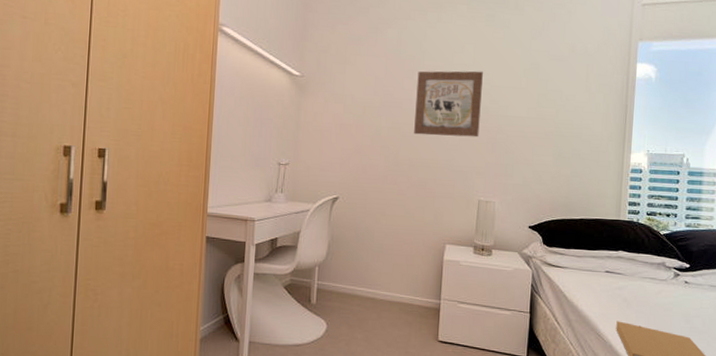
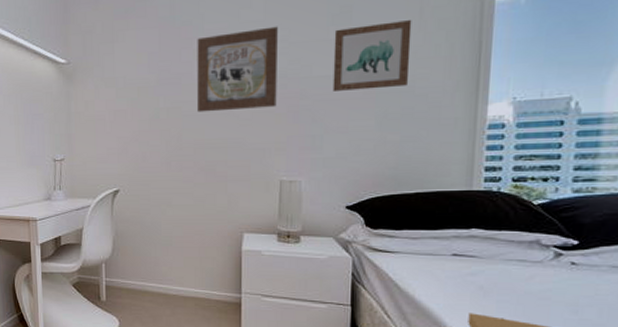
wall art: none [522,80,581,132] -> present [332,20,412,91]

